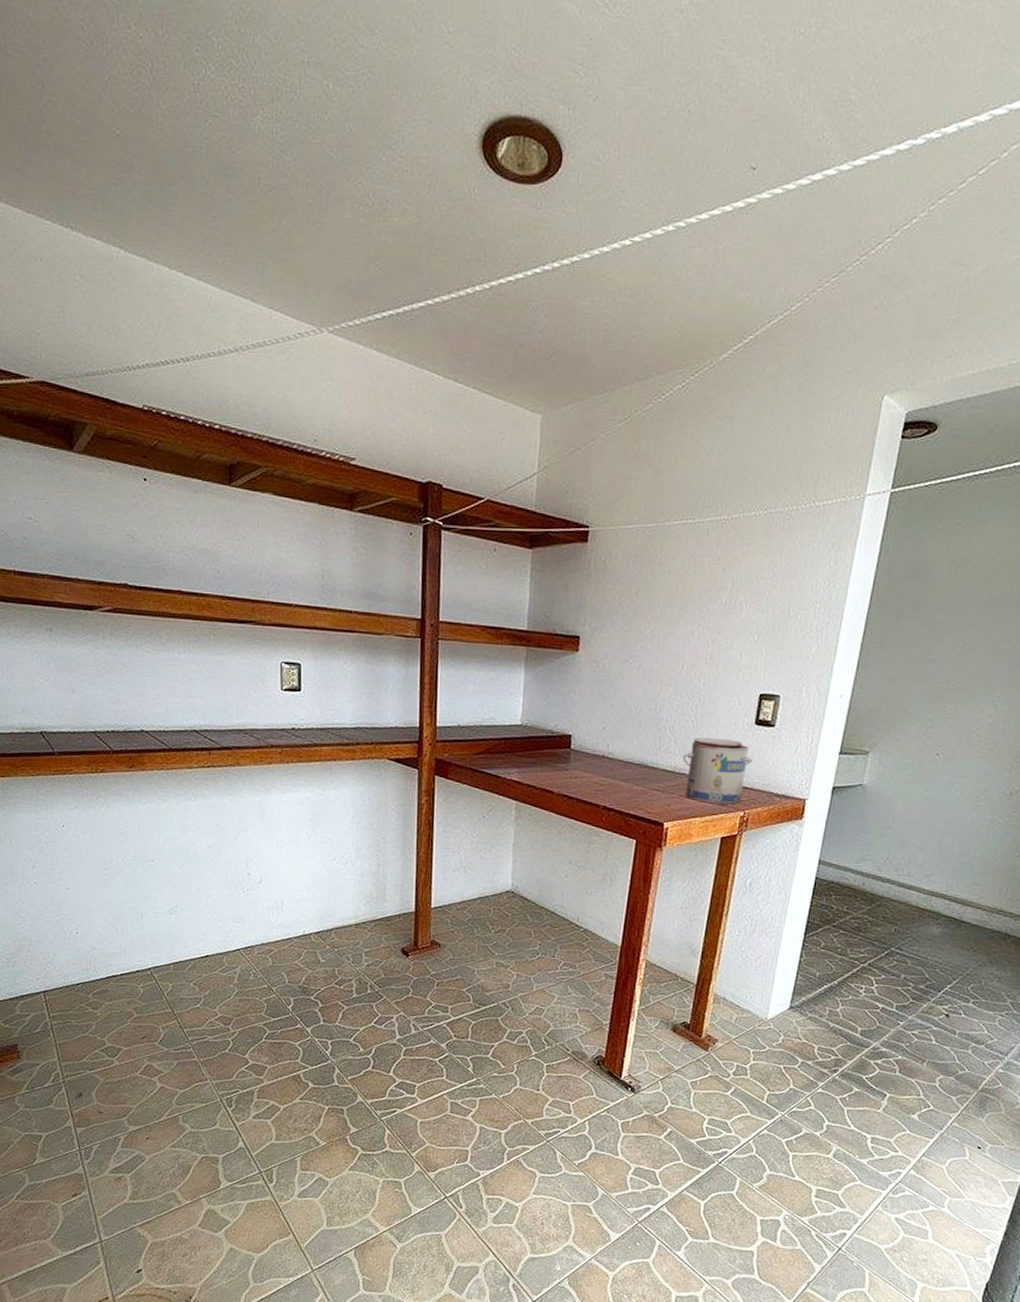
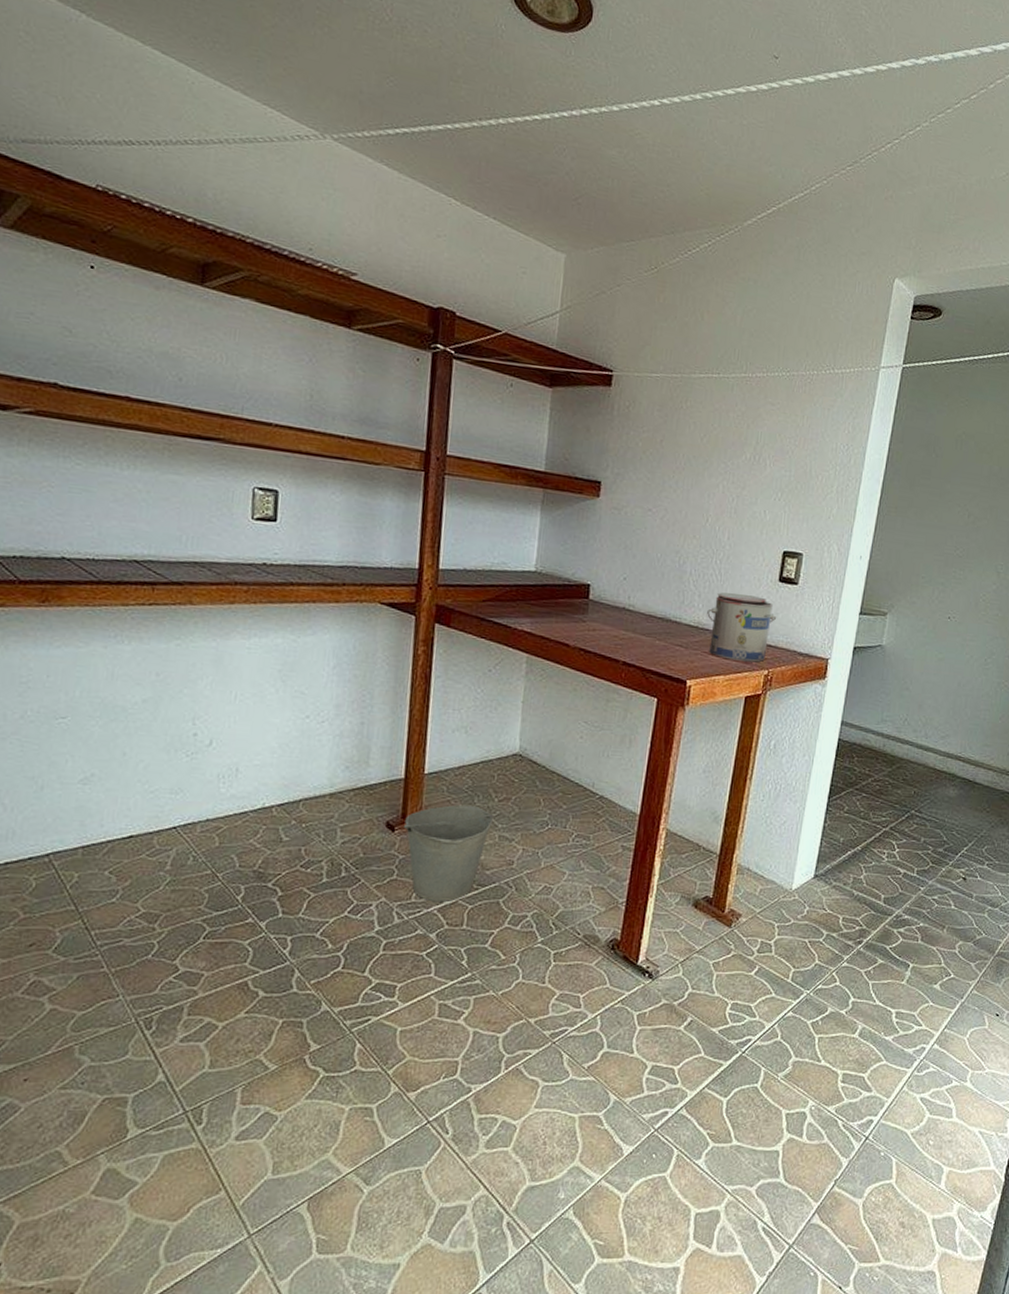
bucket: none [415,935,491,1018] -> present [403,805,494,903]

